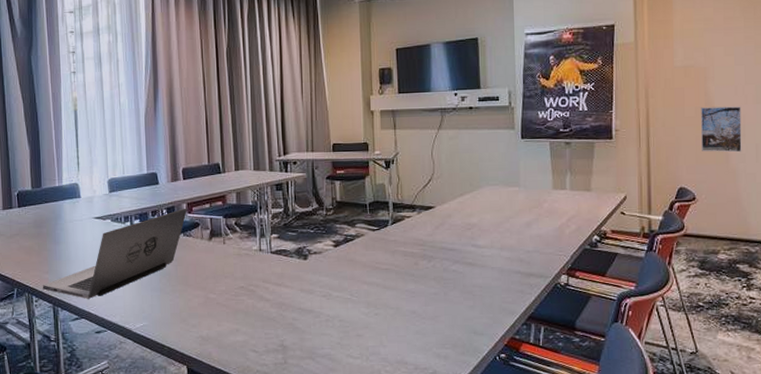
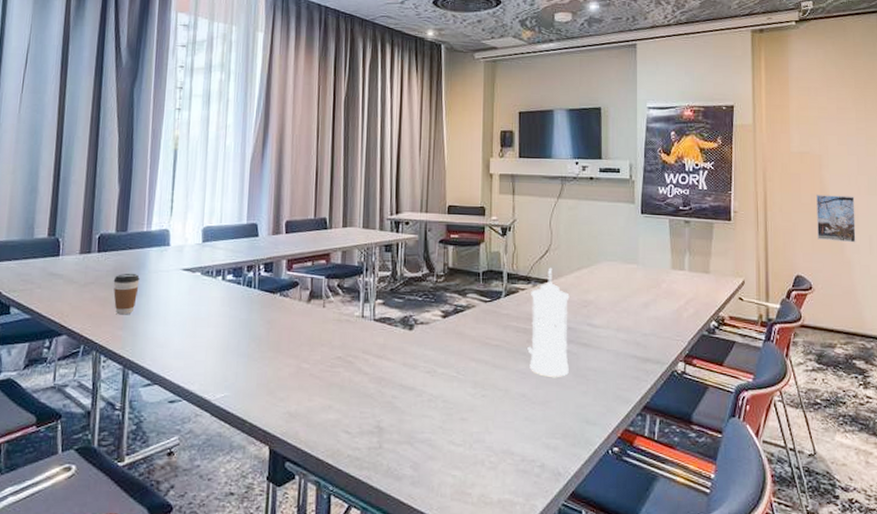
coffee cup: none [35,223,58,261] -> present [113,273,140,315]
laptop: present [42,208,188,300] -> none [113,264,288,363]
lantern: none [415,195,456,295] -> present [527,267,570,377]

